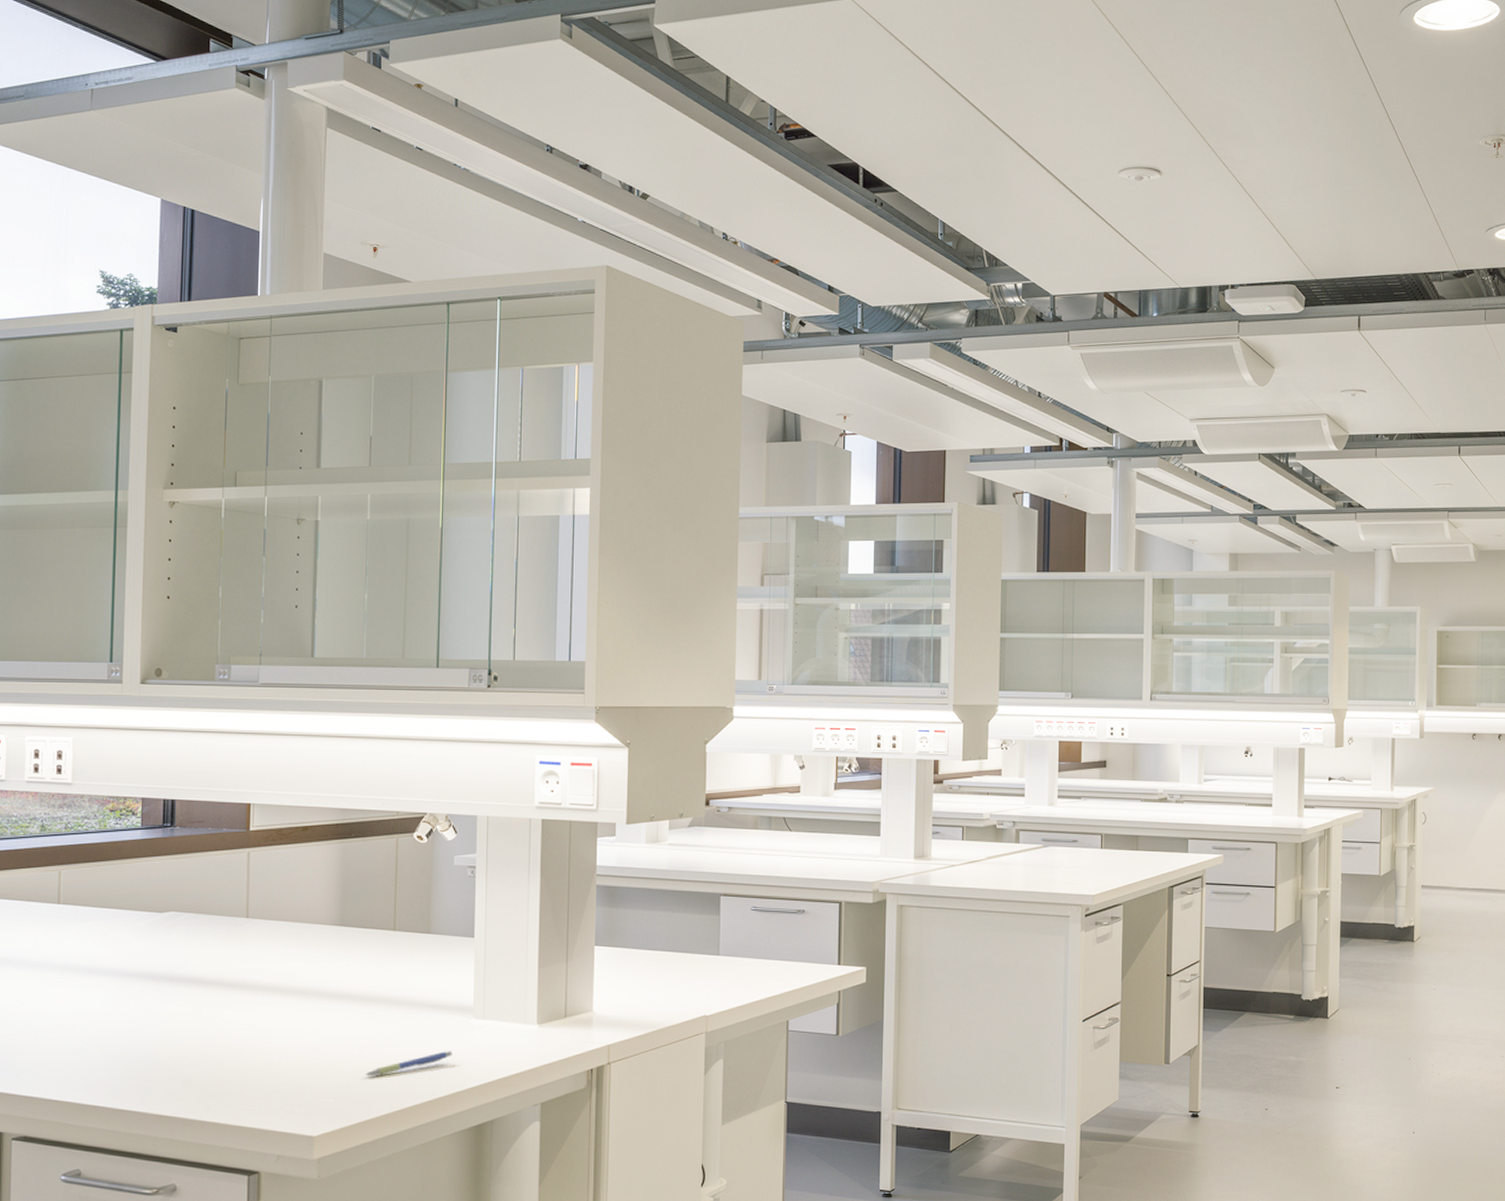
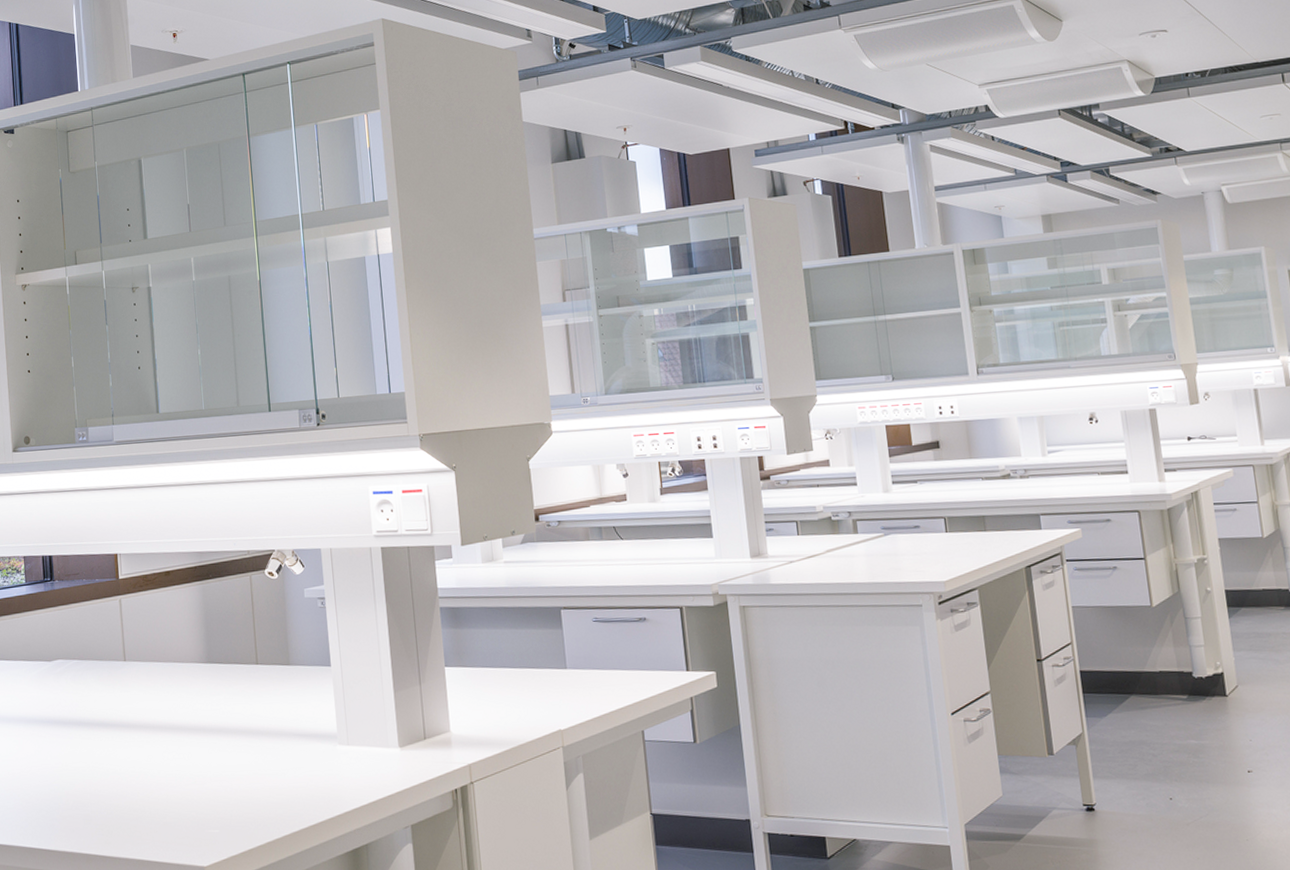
pen: present [365,1051,452,1077] -> none [244,778,323,807]

